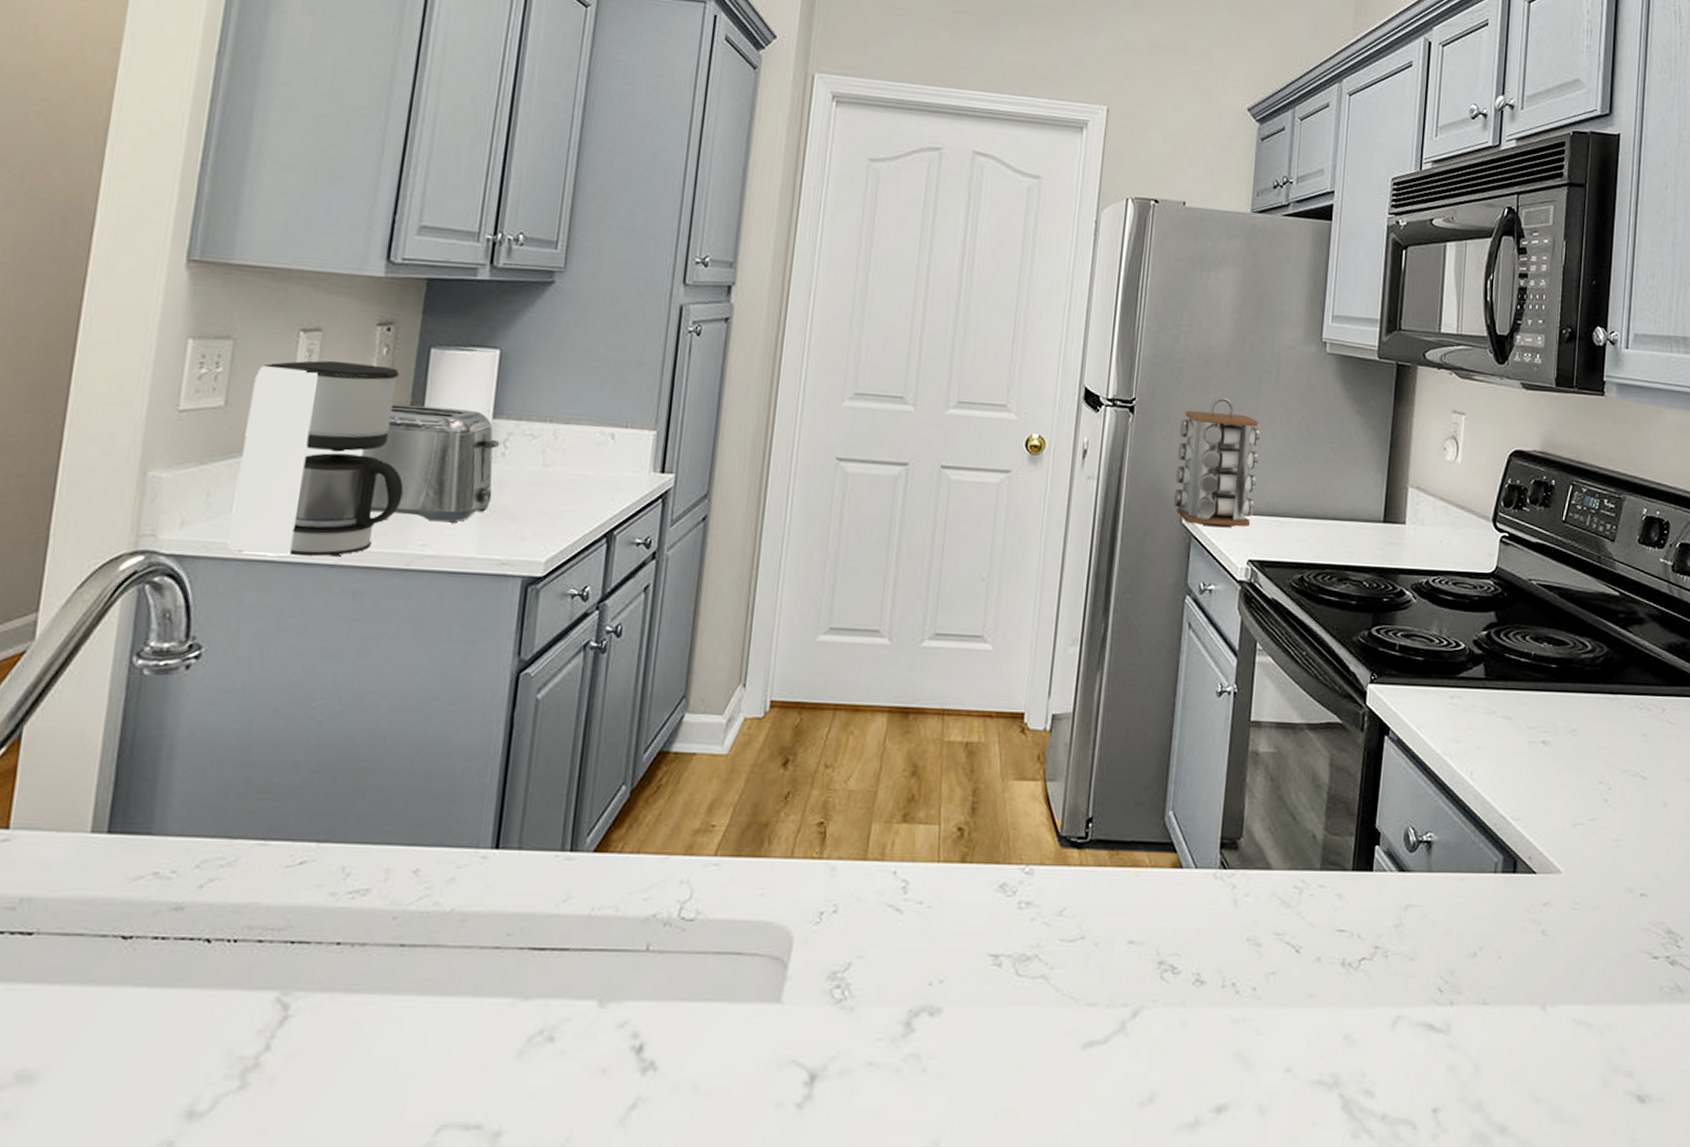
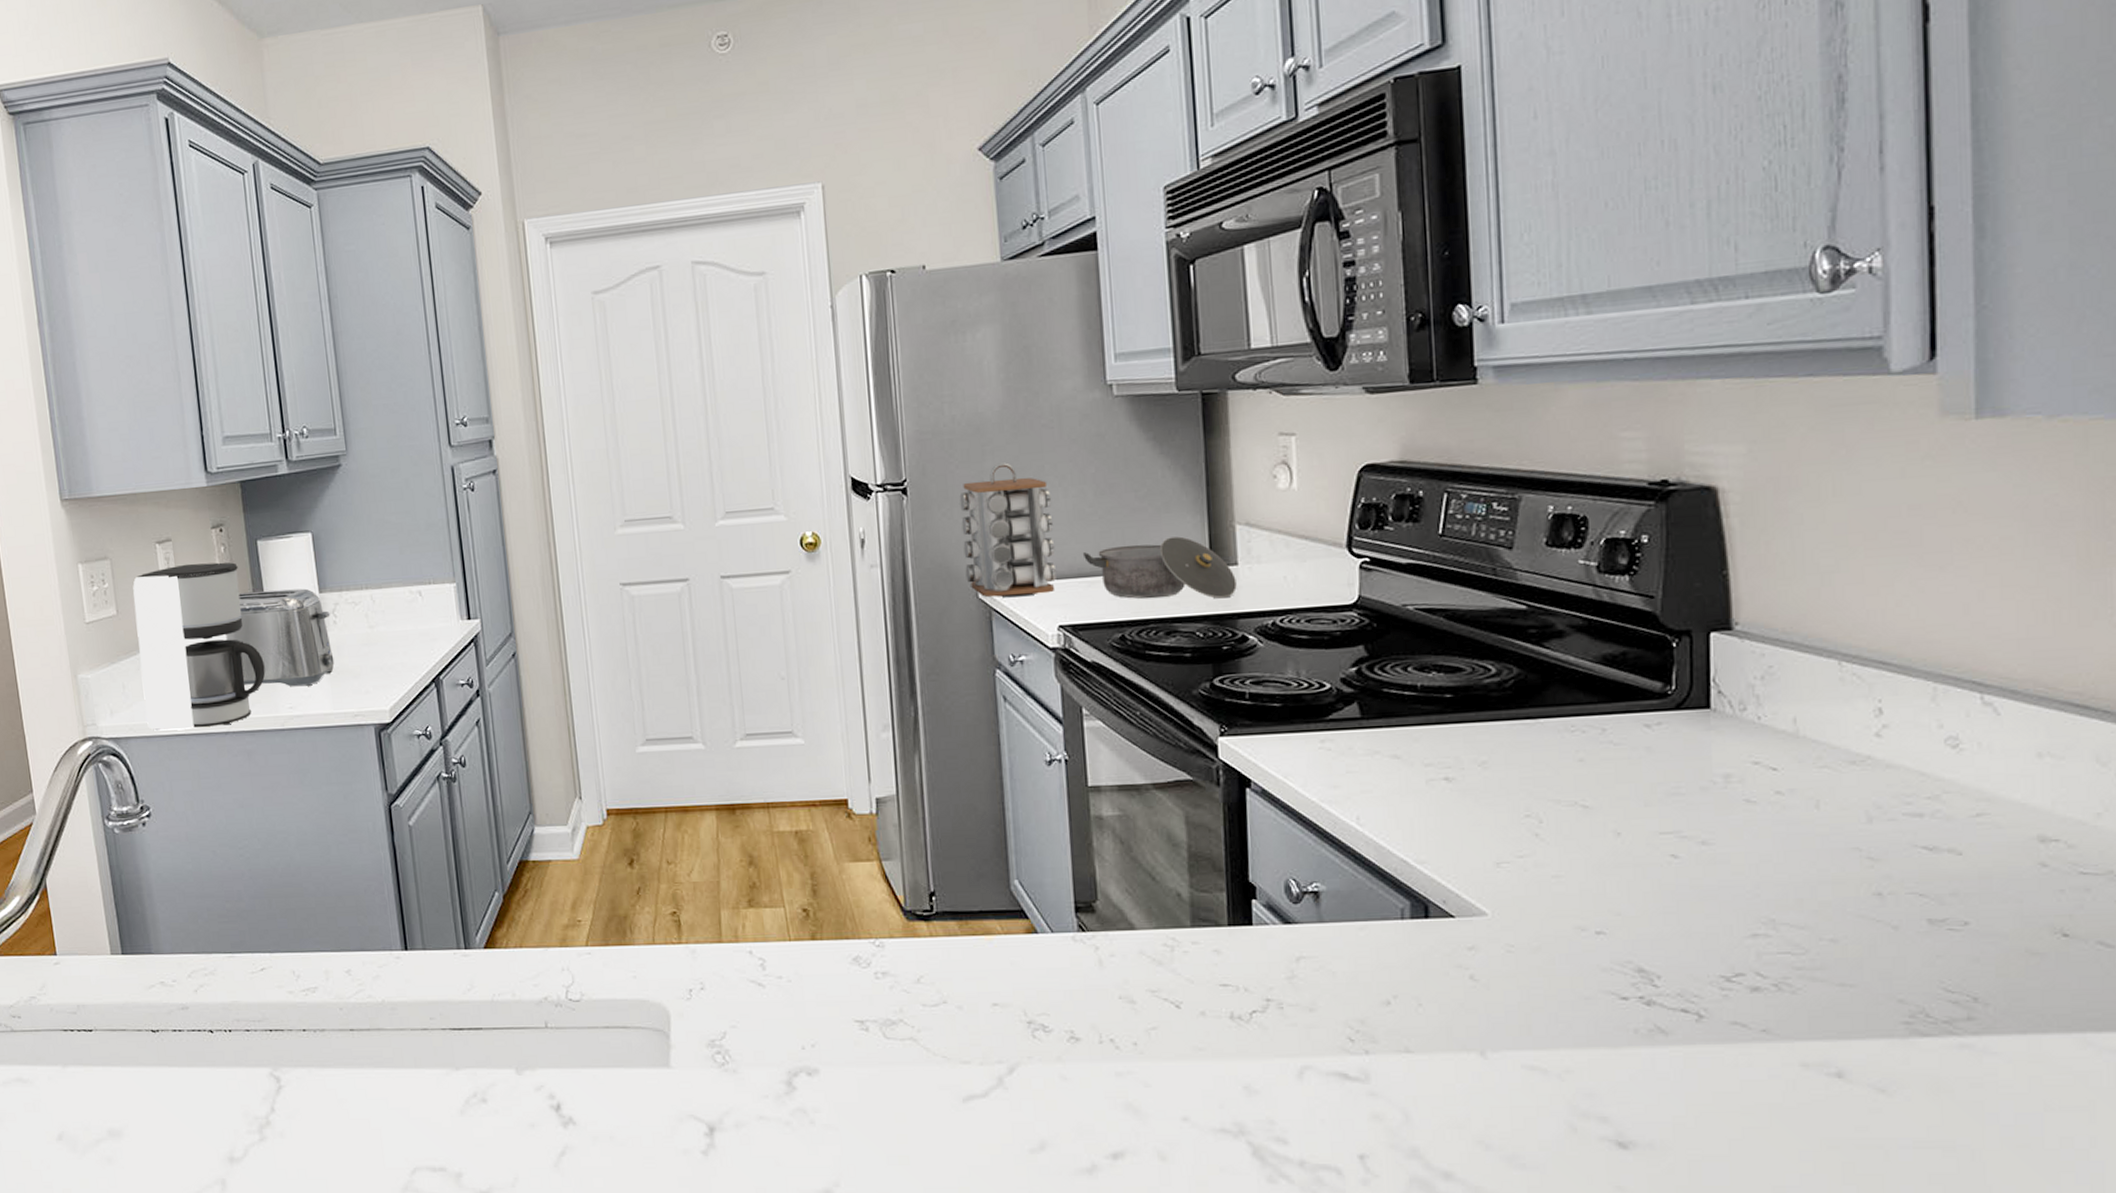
cooking pot: none [1279,490,1403,553] -> present [1082,536,1237,599]

